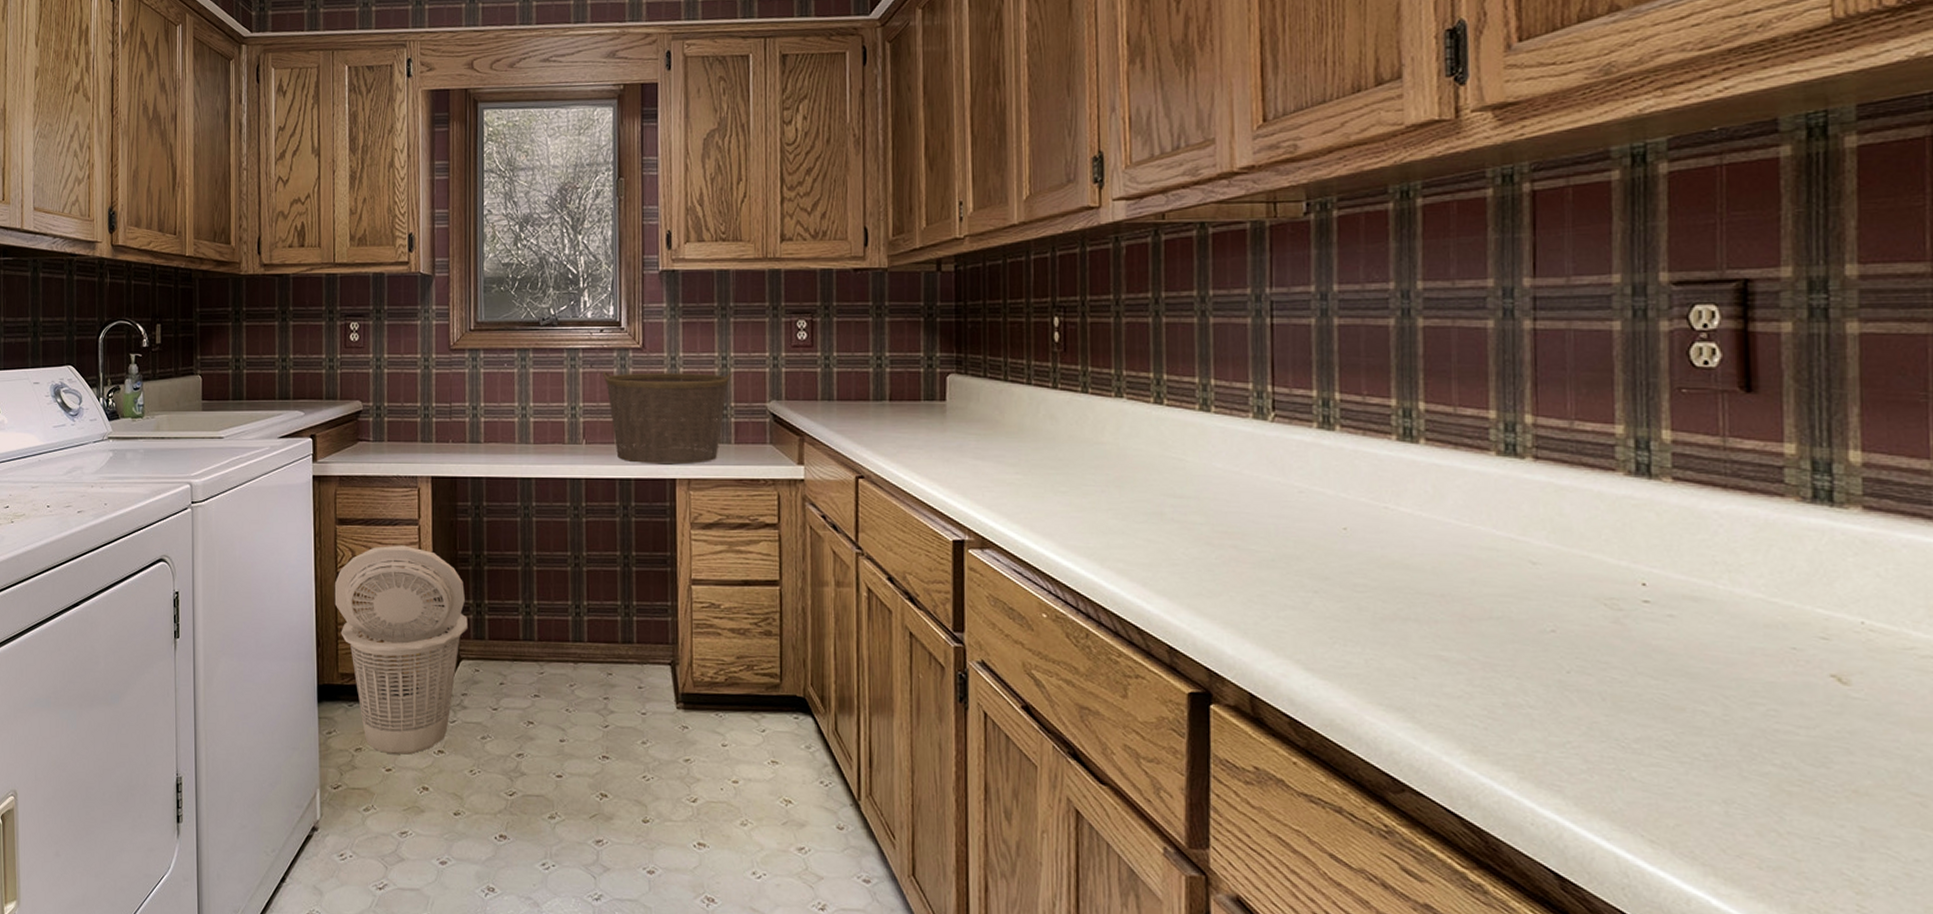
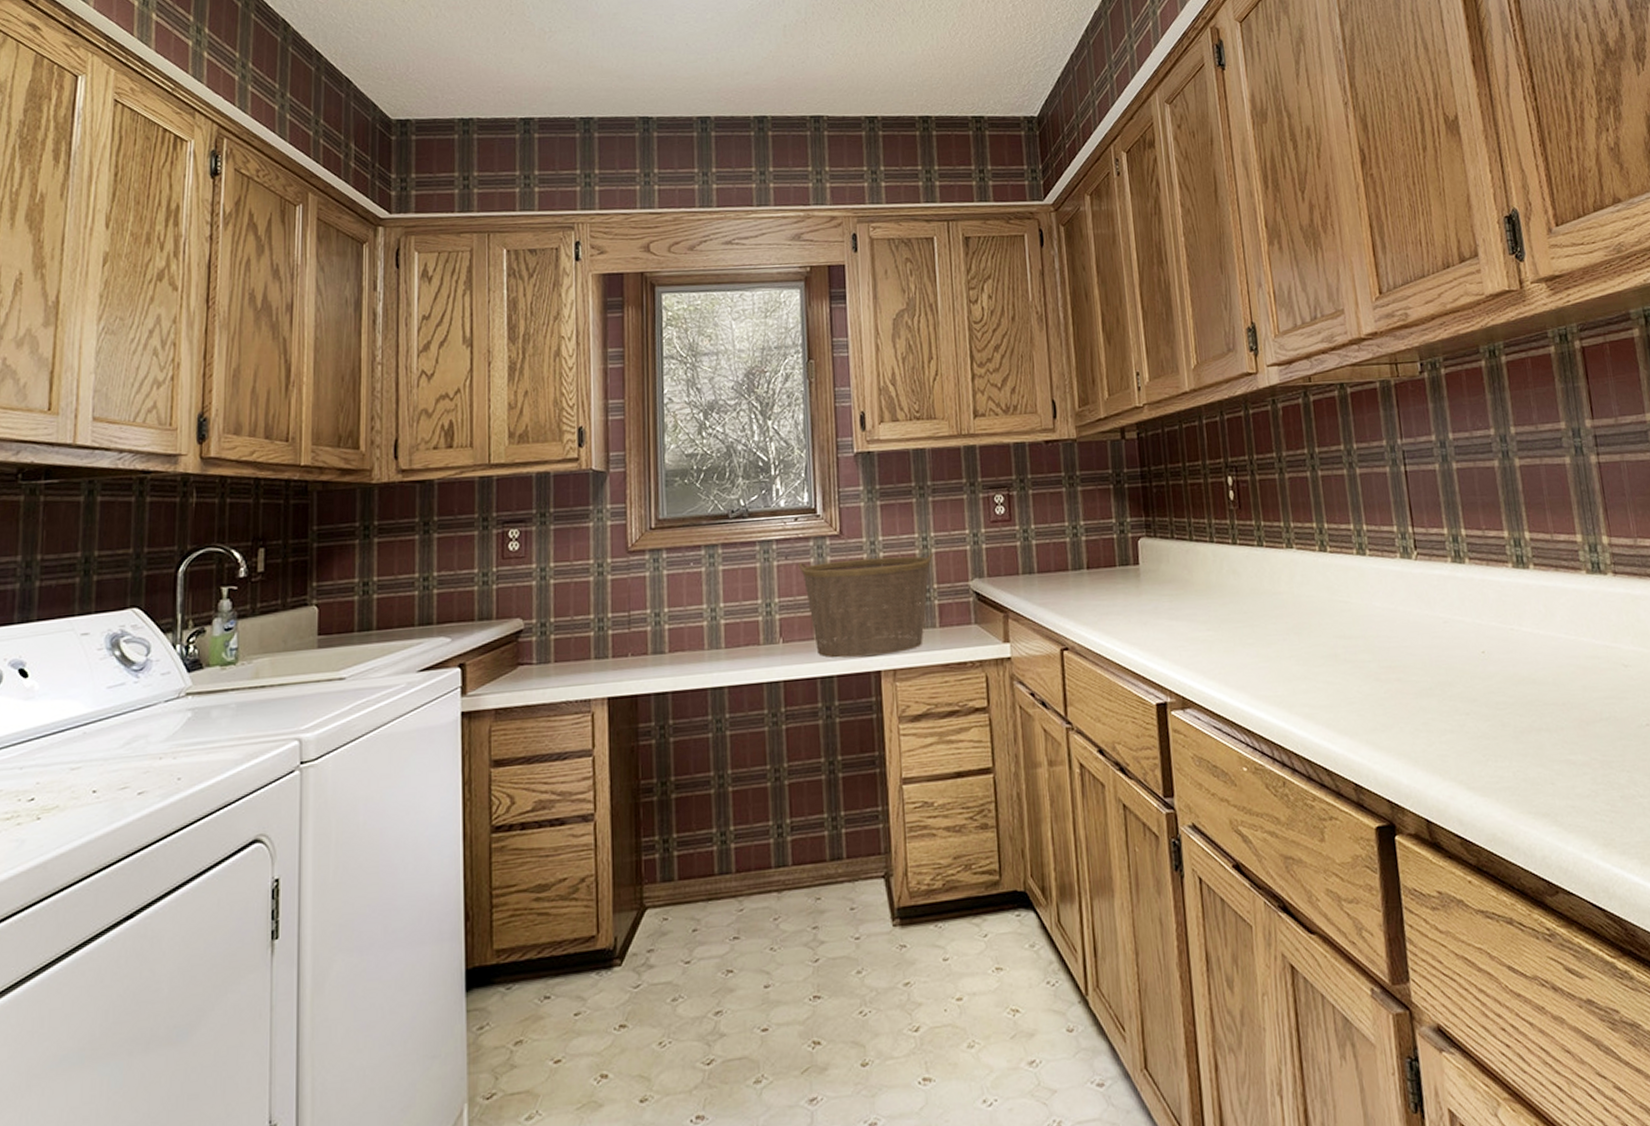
laundry basket: present [334,545,468,755] -> none [488,782,653,1042]

